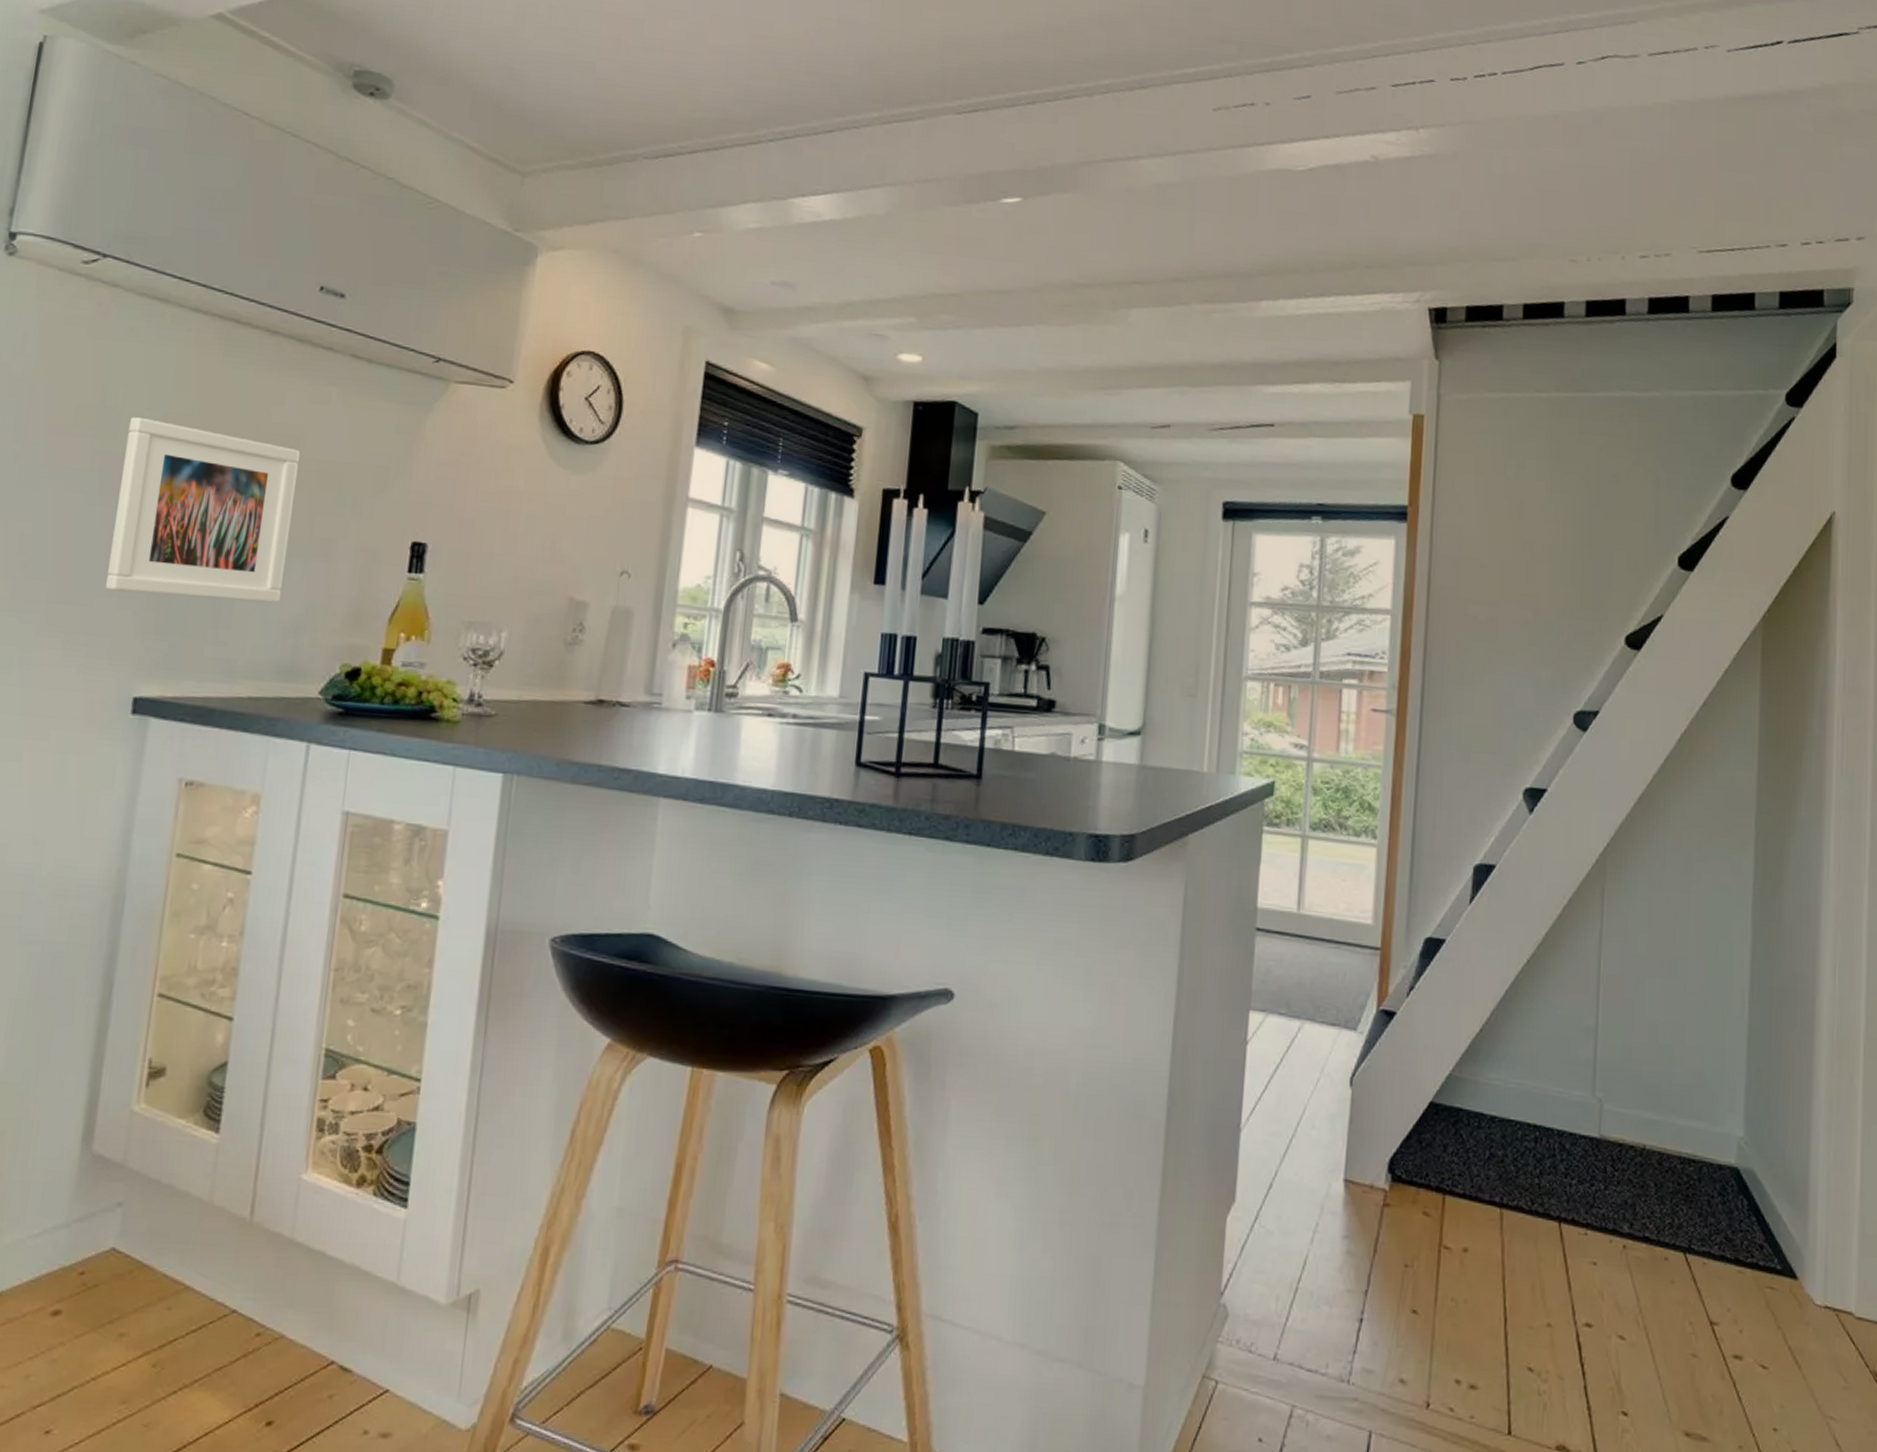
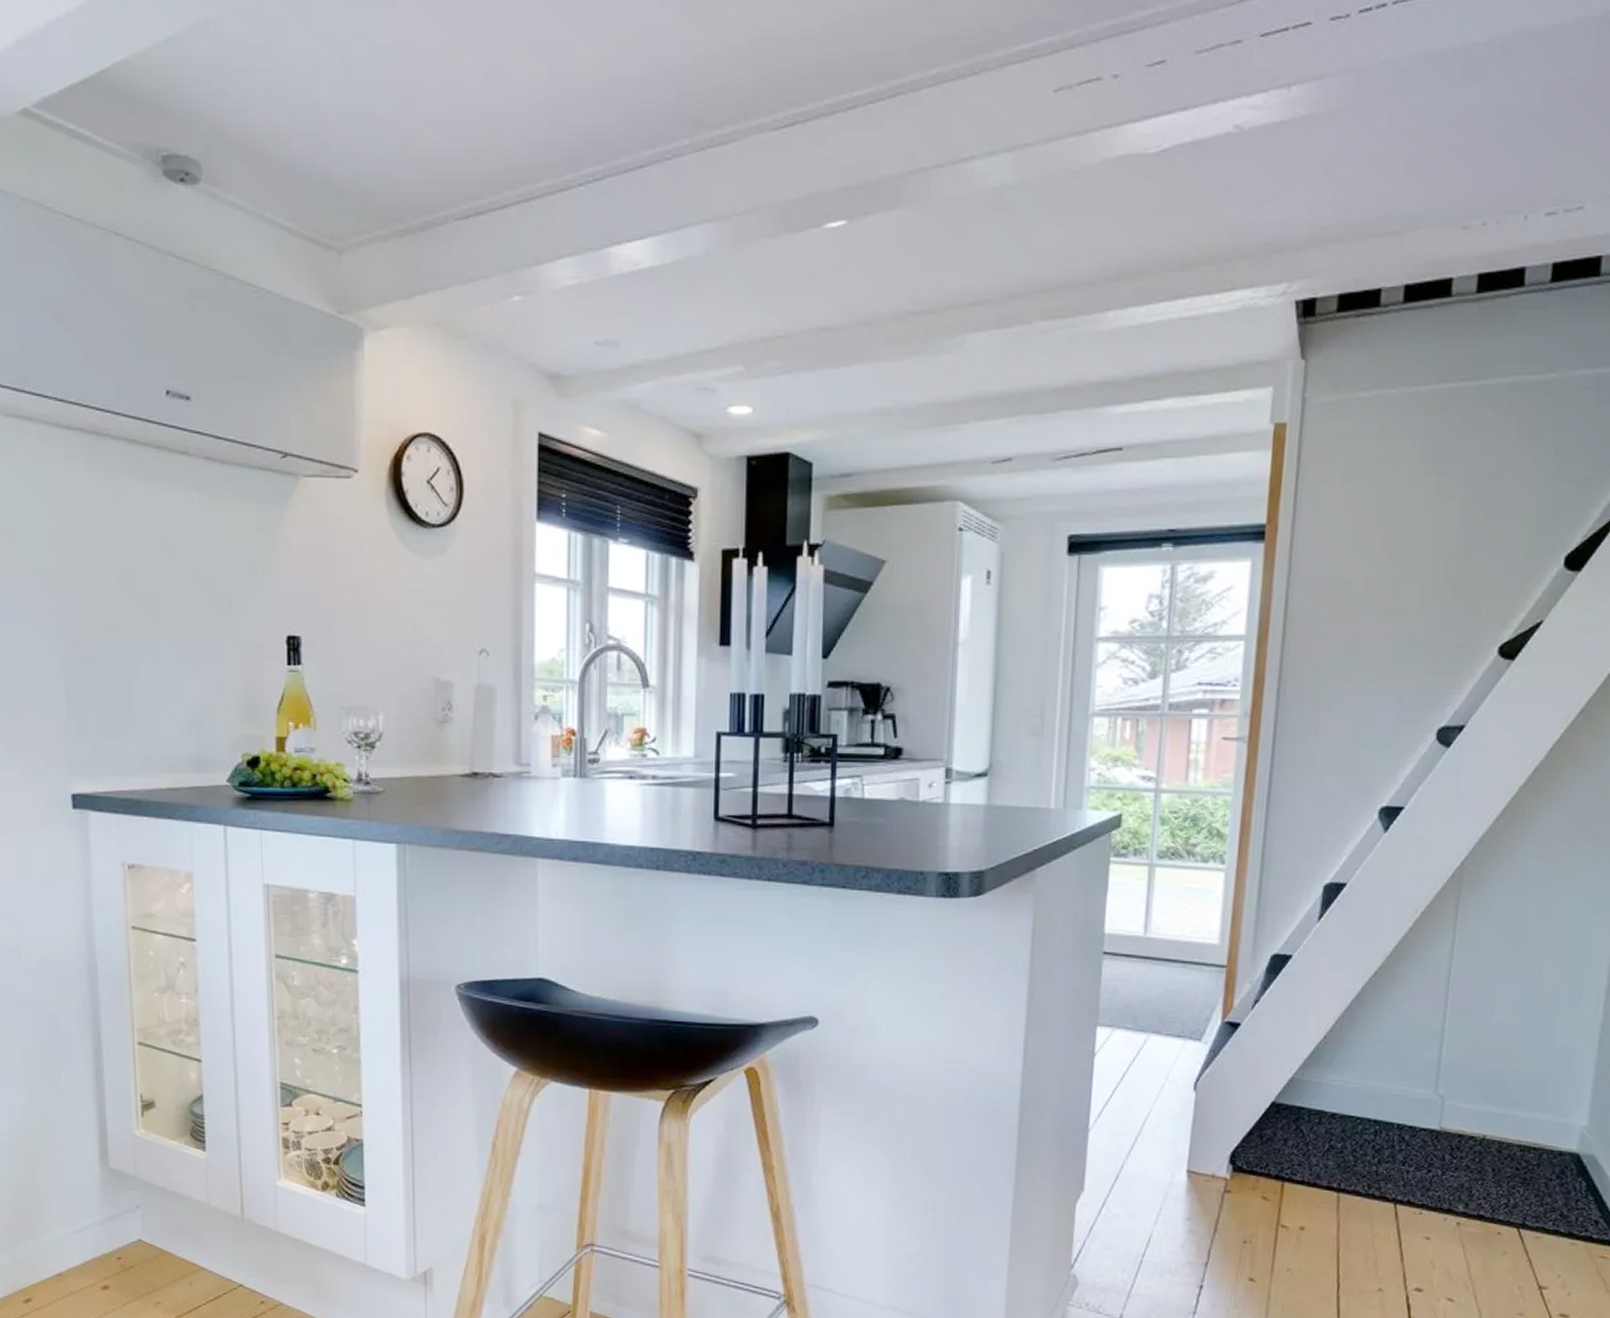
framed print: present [106,417,300,603] -> none [21,536,179,702]

